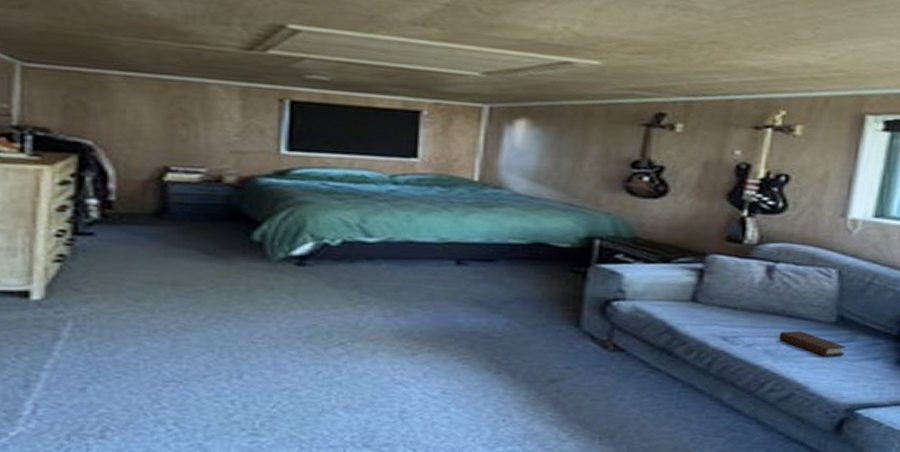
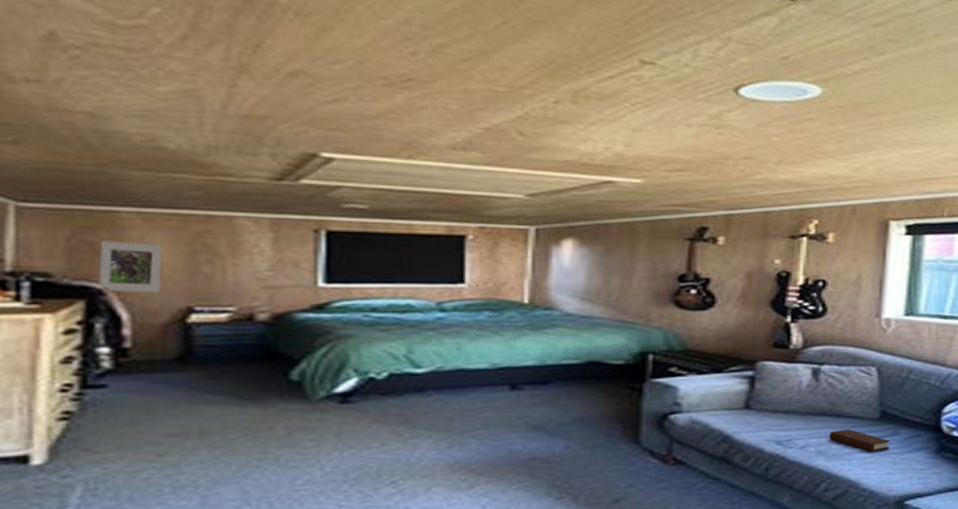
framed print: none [90,100,145,153] -> present [99,240,163,294]

